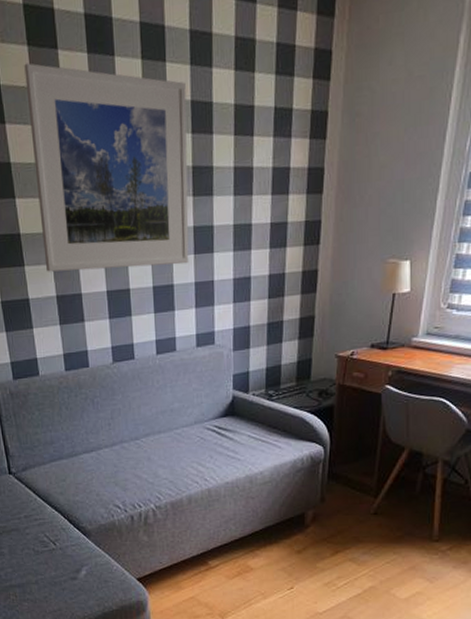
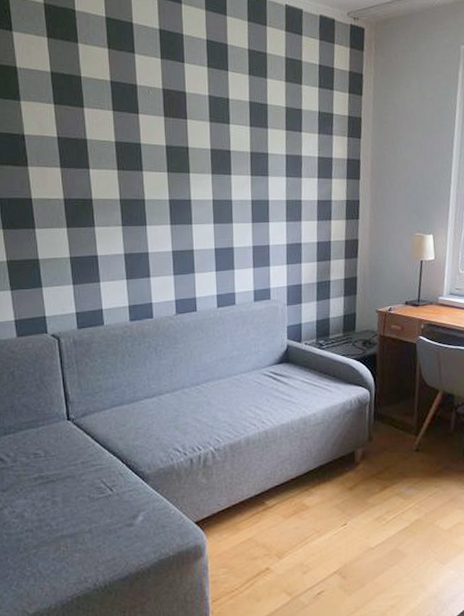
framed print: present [24,63,189,272] -> none [104,62,248,233]

